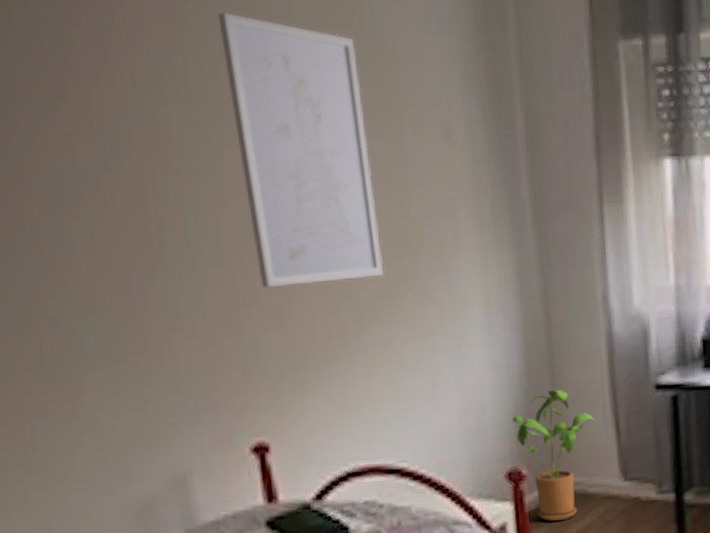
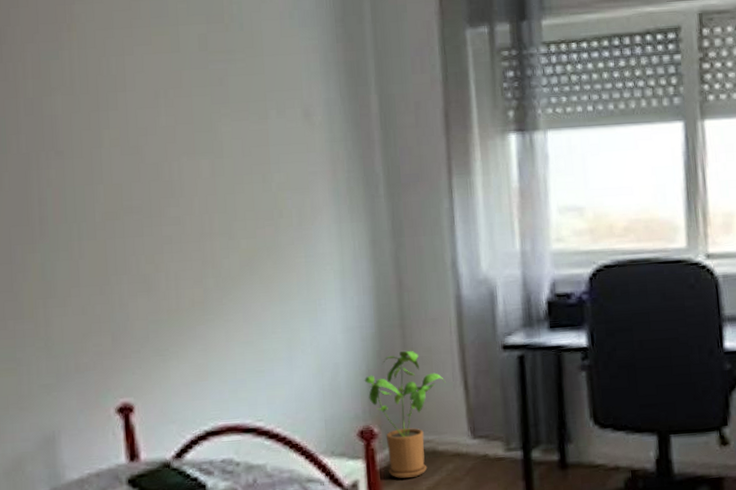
wall art: present [218,12,383,288] -> none [102,12,246,258]

